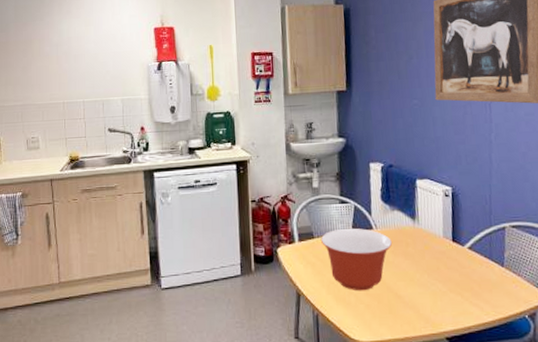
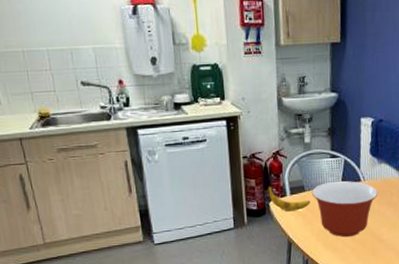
banana: none [276,231,320,260] -> present [268,185,310,212]

